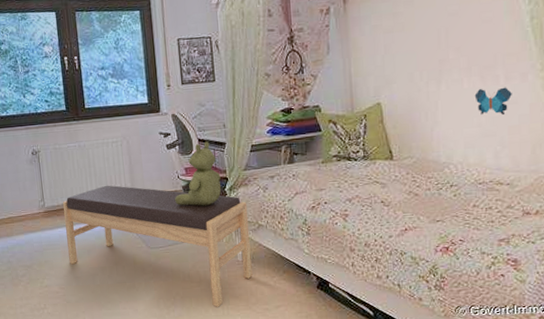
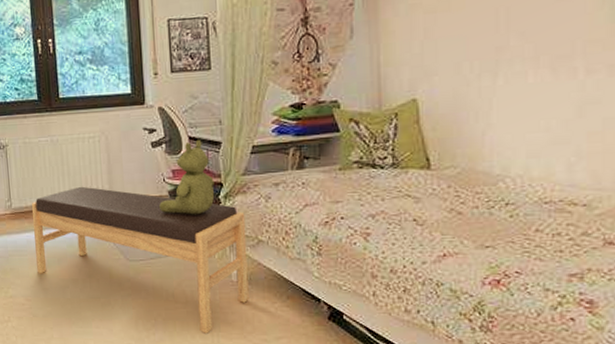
decorative butterfly: present [474,87,512,116] -> none [542,82,594,118]

